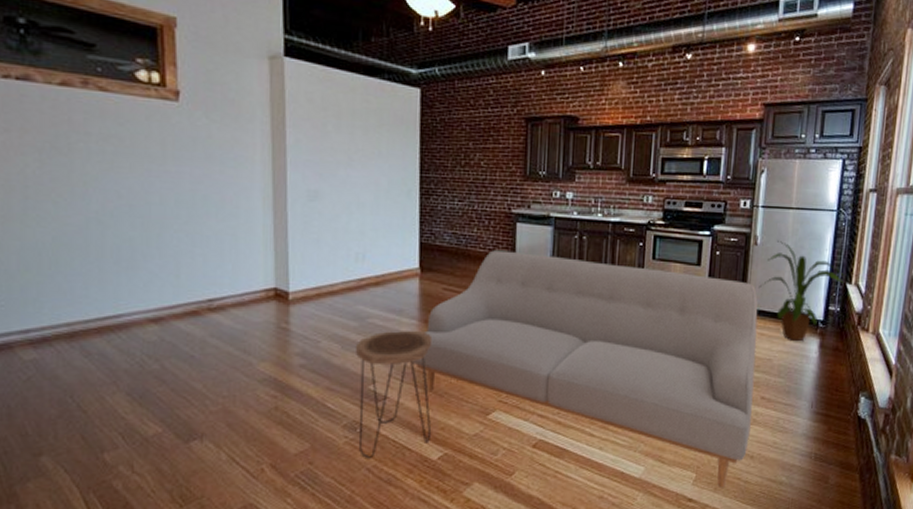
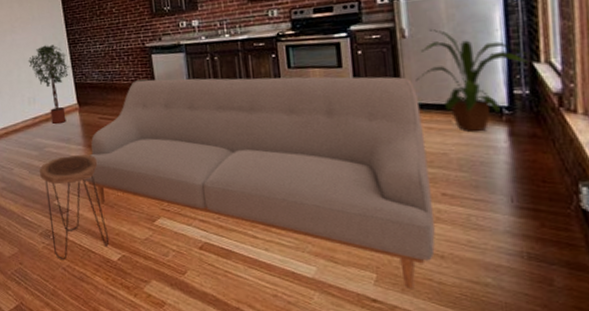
potted tree: none [363,190,418,290] -> present [27,44,70,124]

